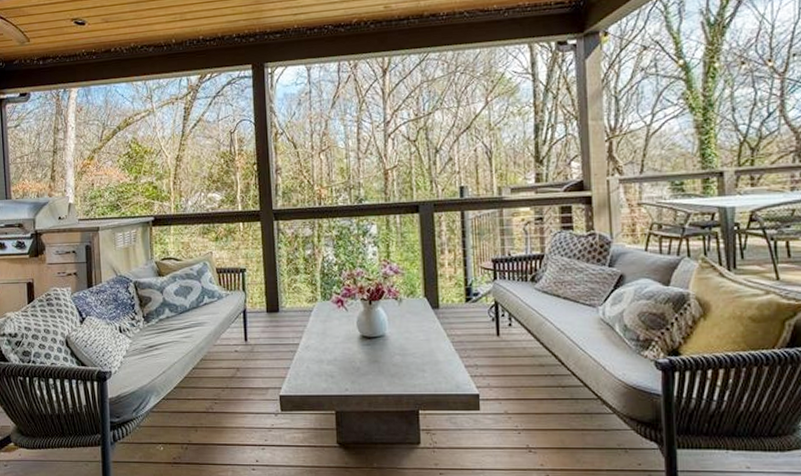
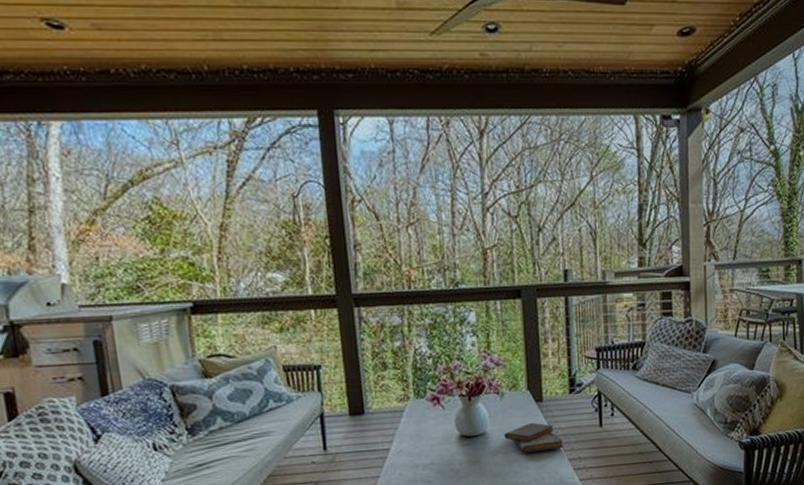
diary: none [401,328,460,356] -> present [504,422,563,453]

